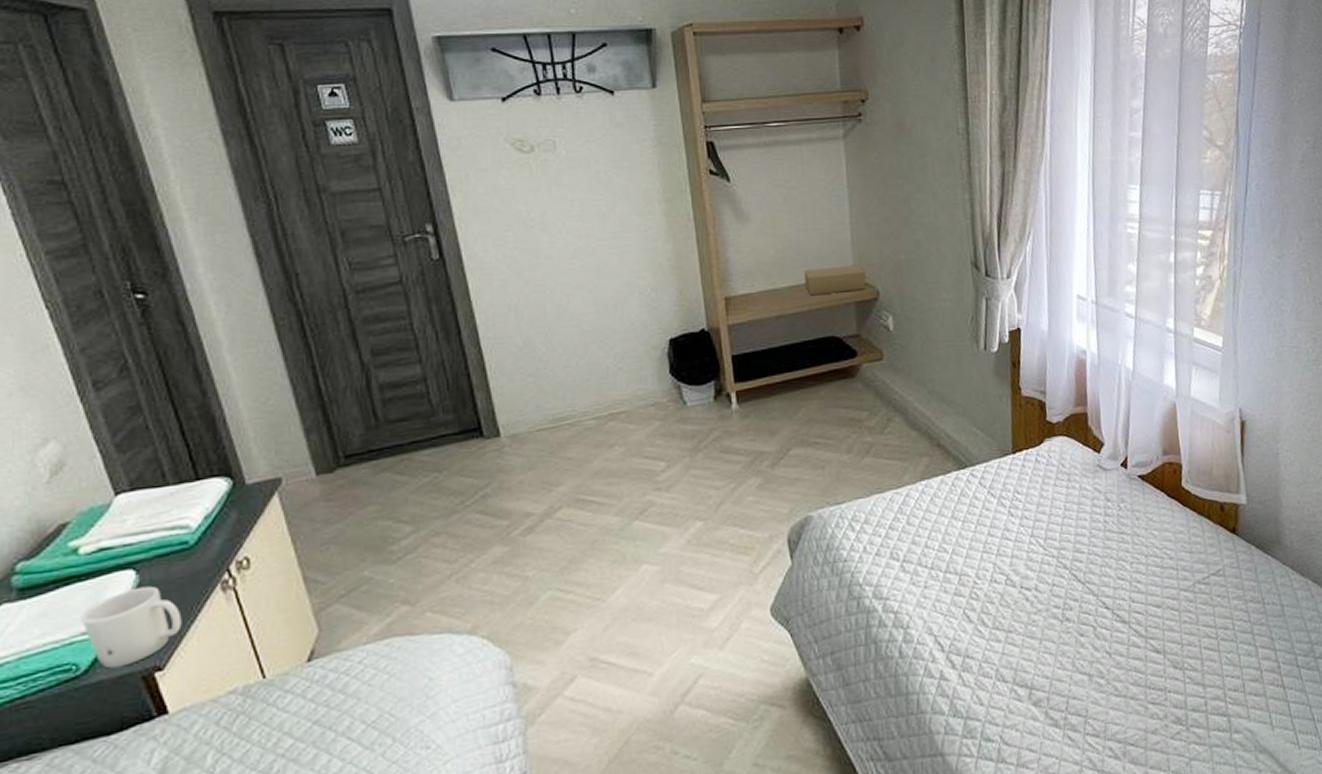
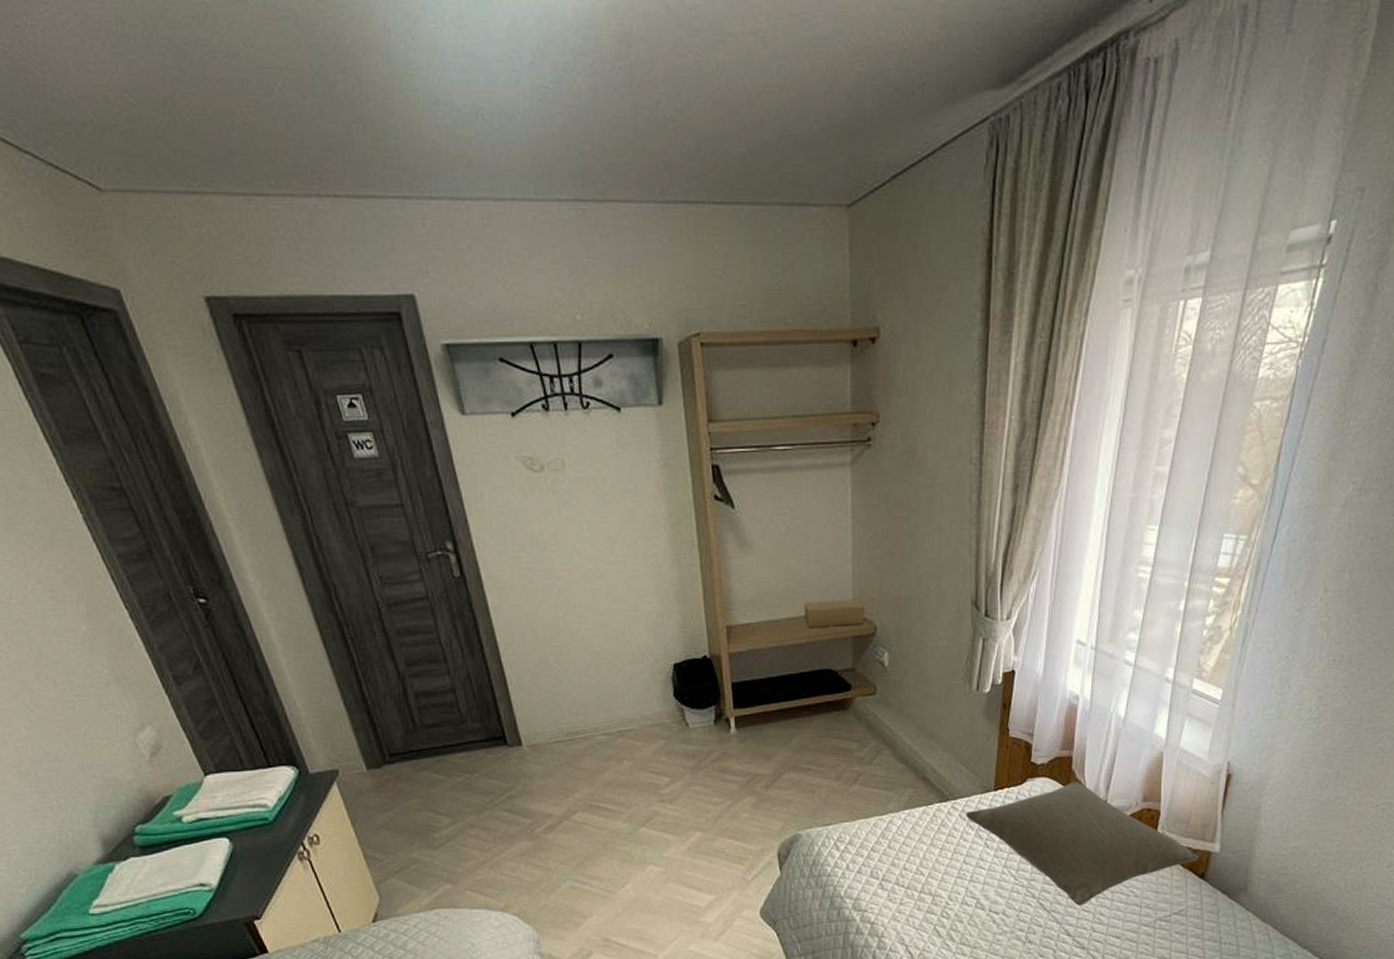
mug: present [81,585,182,669] -> none [191,852,271,915]
pillow: none [985,438,1228,574] -> present [965,781,1199,906]

